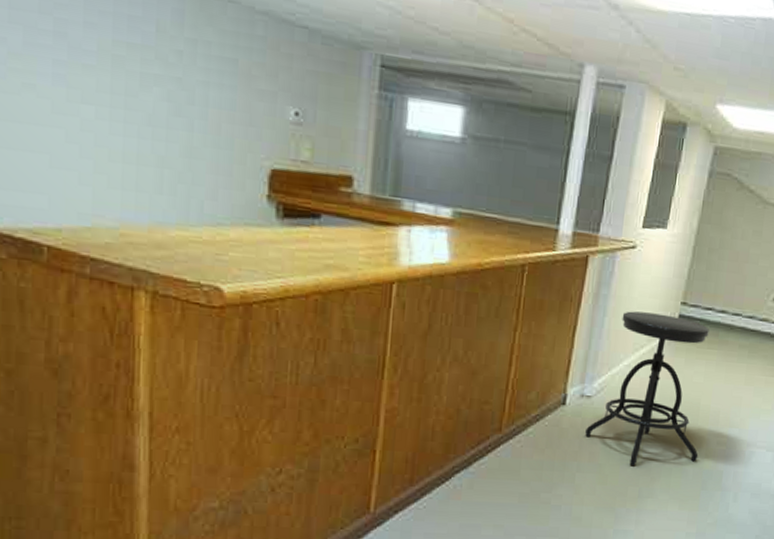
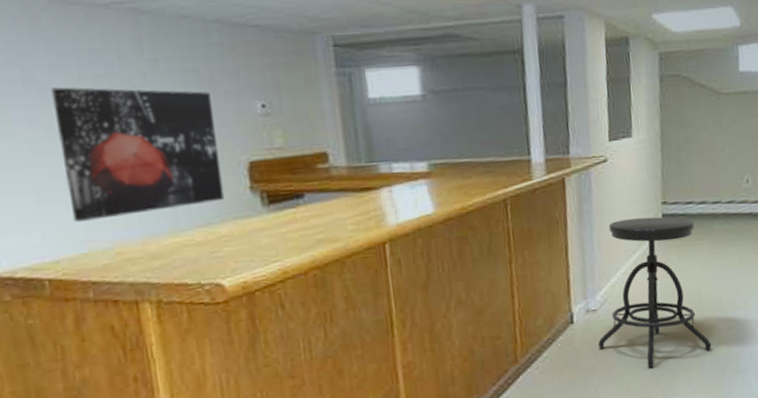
wall art: none [81,47,245,203] -> present [51,87,225,222]

